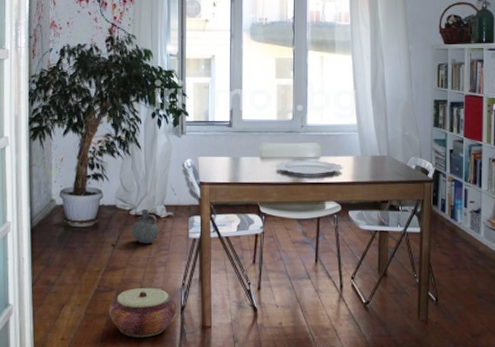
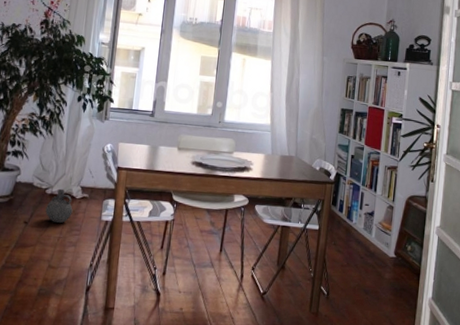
woven basket: present [108,287,177,338] -> none [13,266,83,316]

